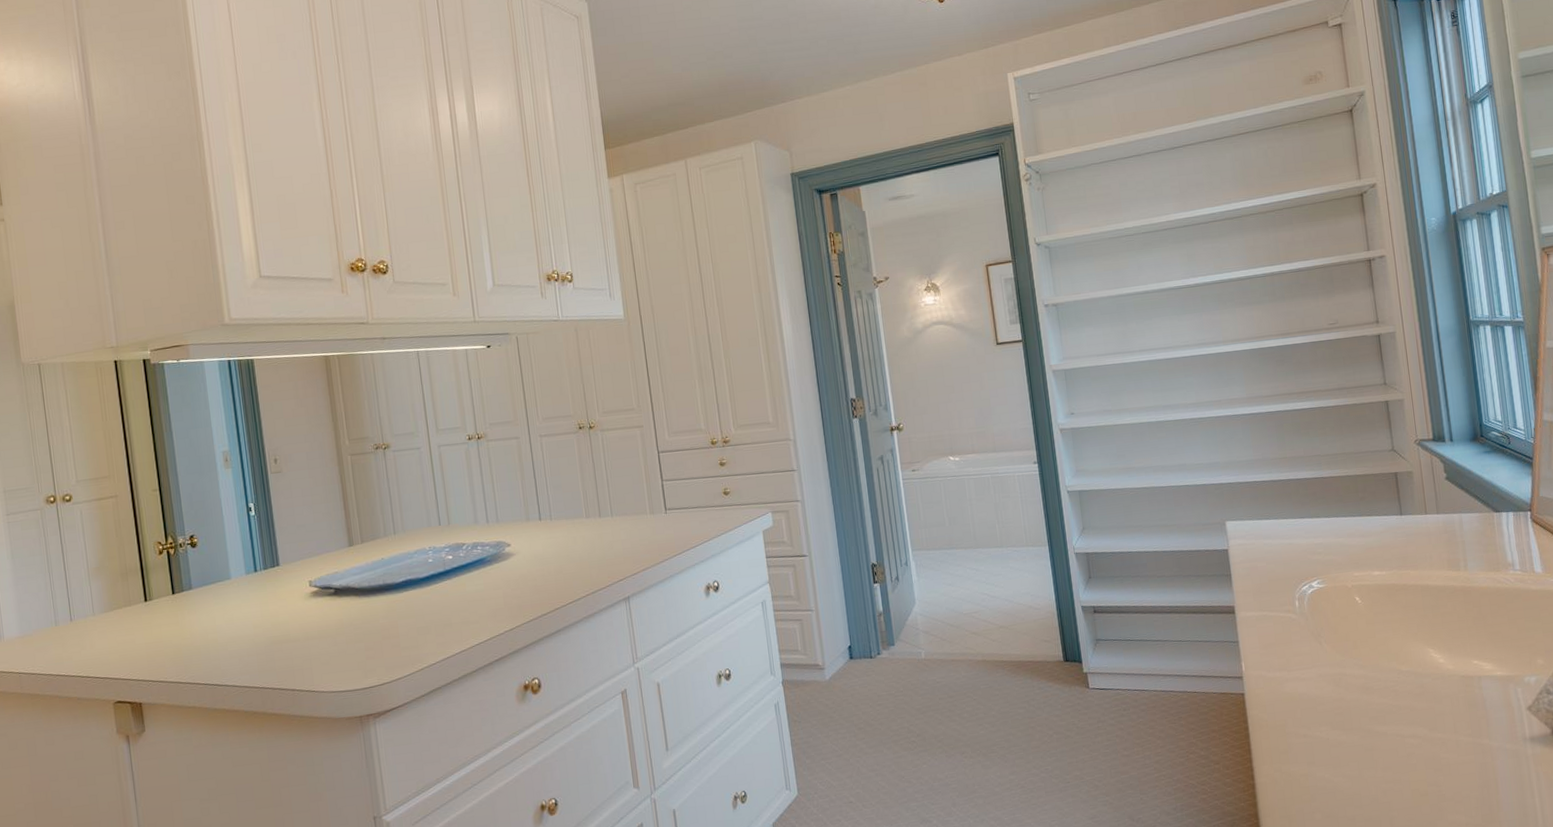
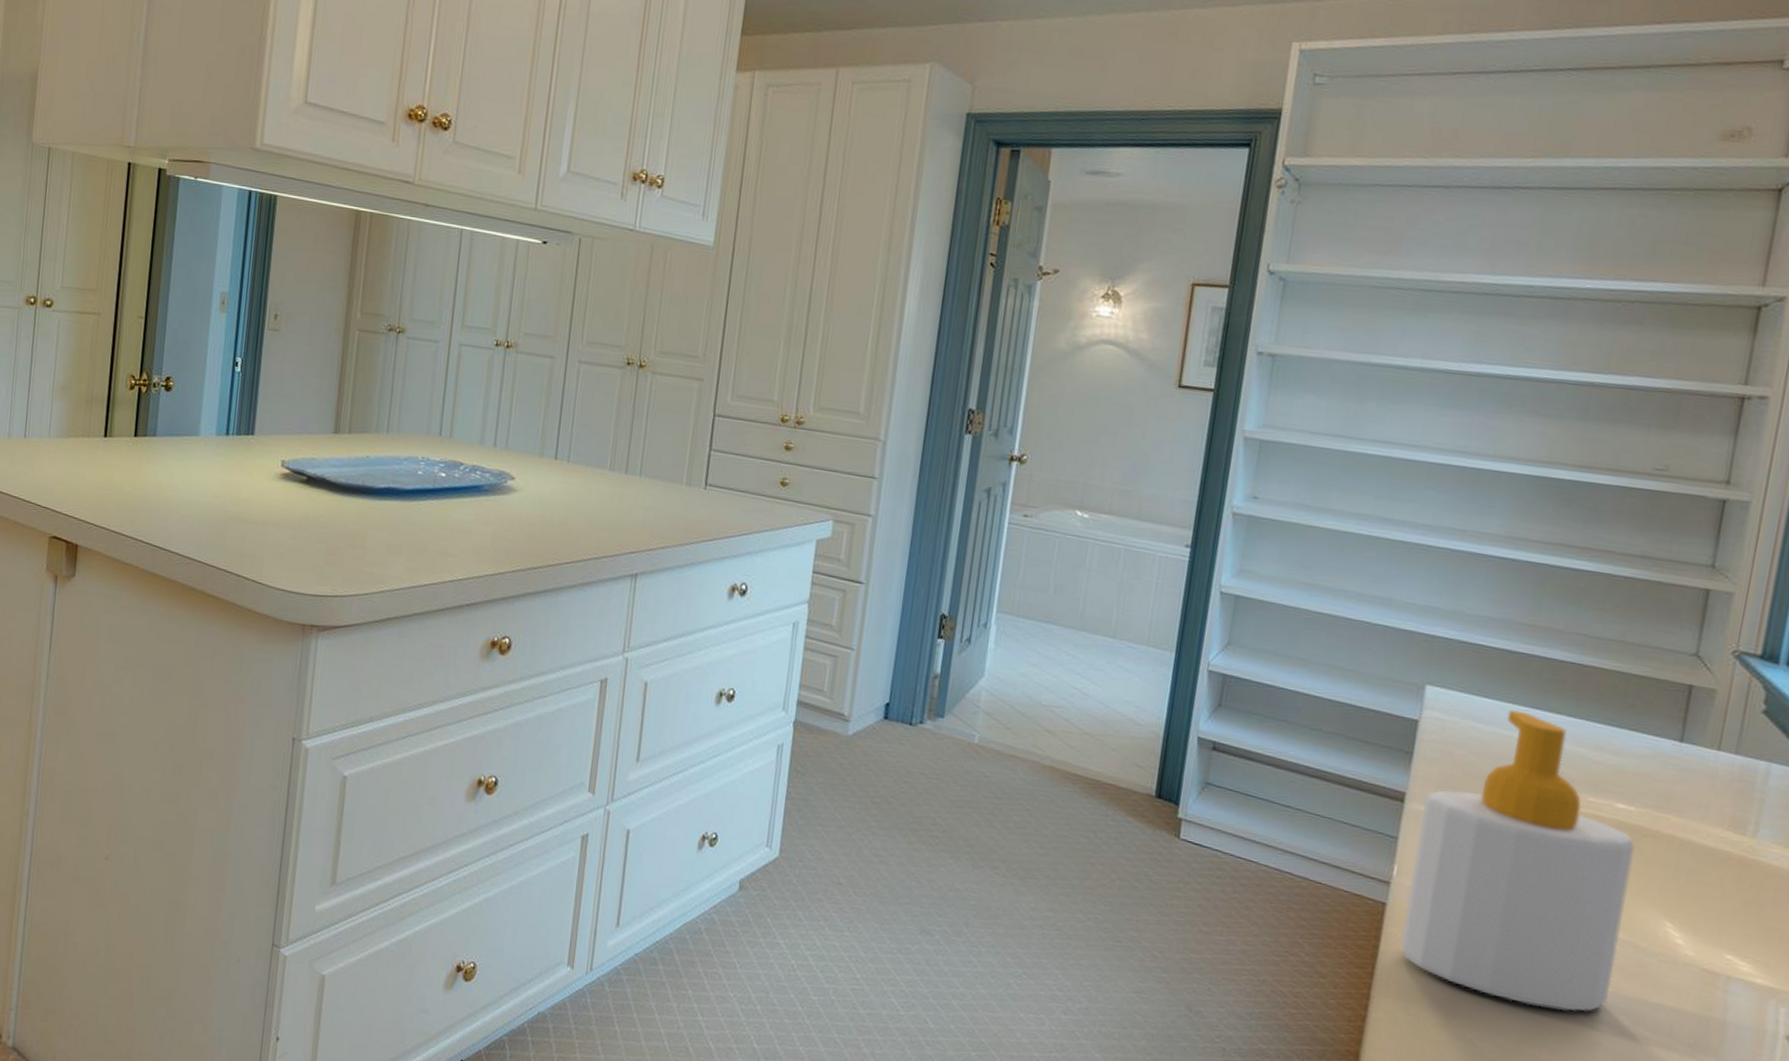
soap bottle: none [1249,522,1409,741] -> present [1401,709,1635,1012]

